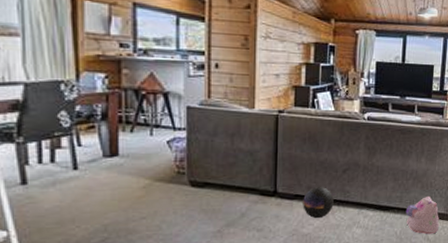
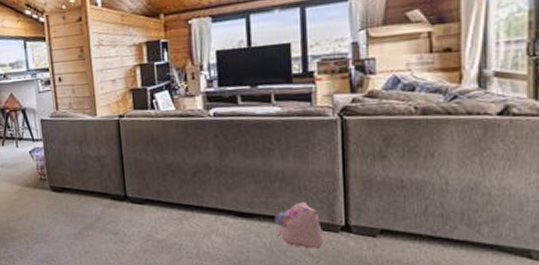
ball: present [301,186,334,219] -> none [152,190,187,225]

